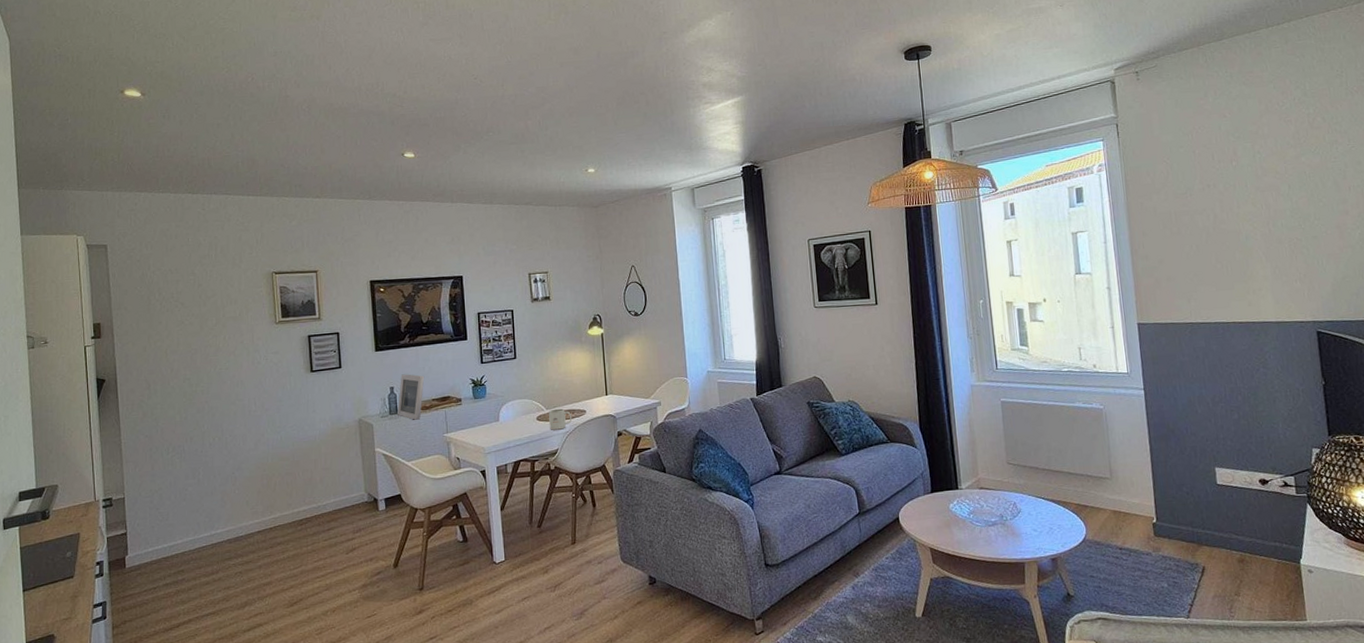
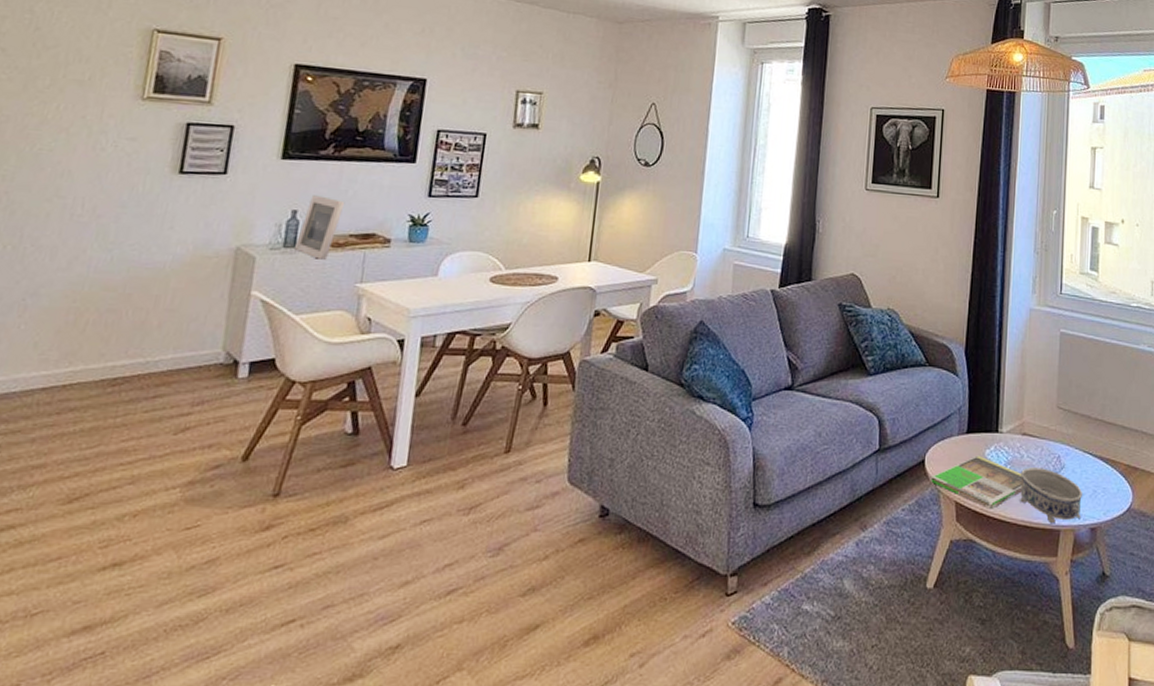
mug: present [549,408,573,430] -> none [505,270,539,298]
magazine: none [905,509,986,552] -> present [930,455,1022,510]
decorative bowl: none [983,514,1042,558] -> present [1020,467,1083,524]

